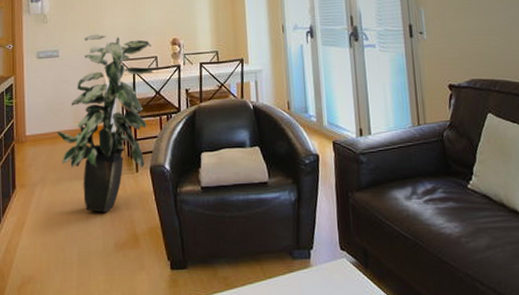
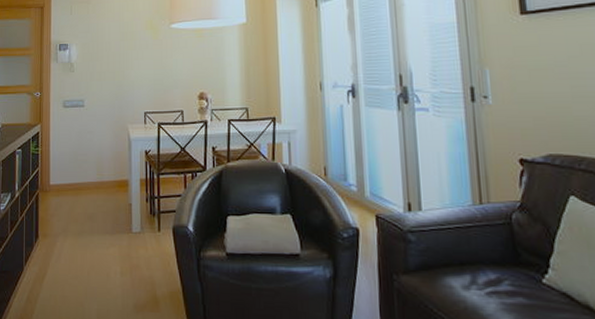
indoor plant: present [57,34,154,213] -> none [80,84,179,271]

